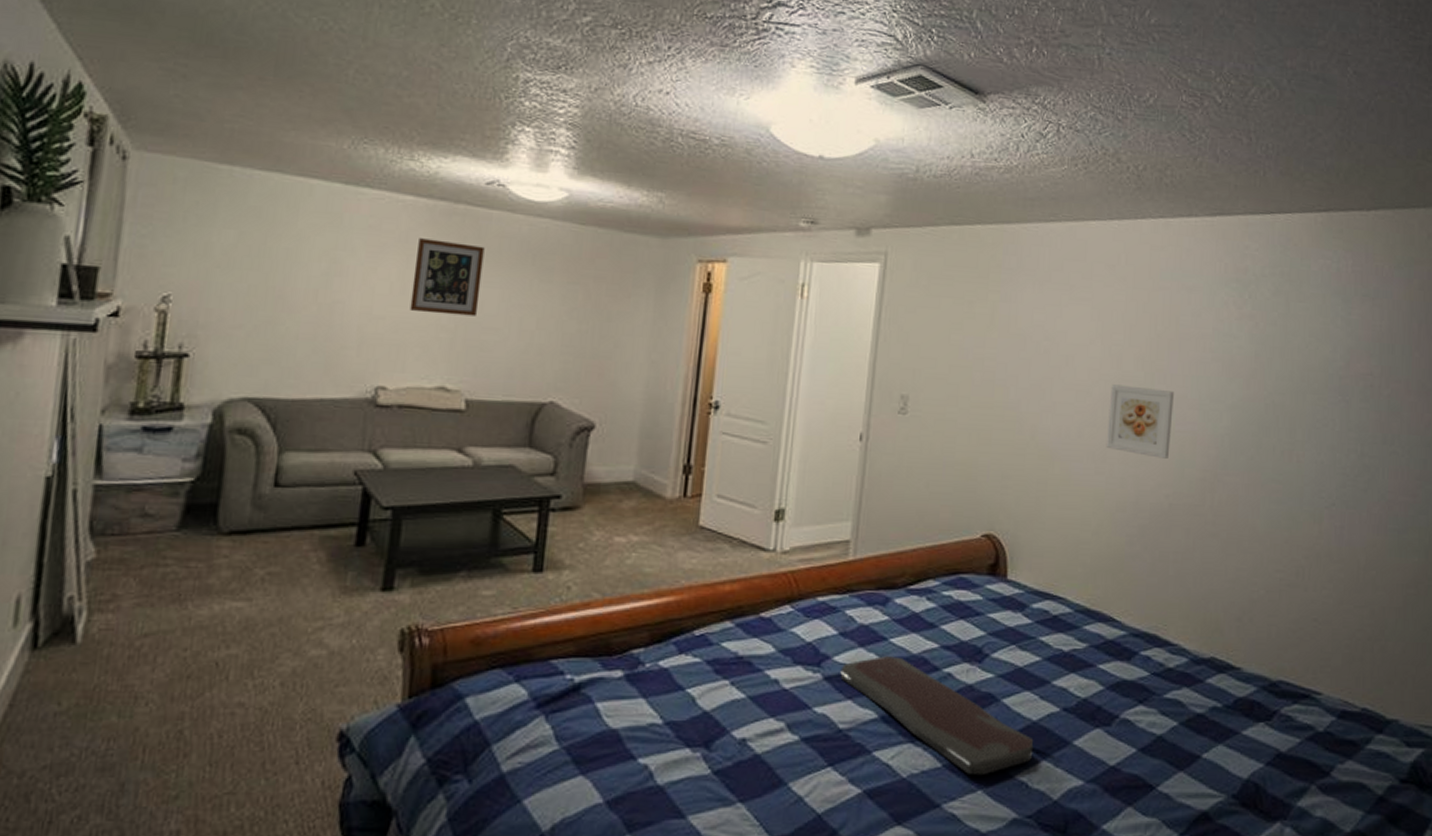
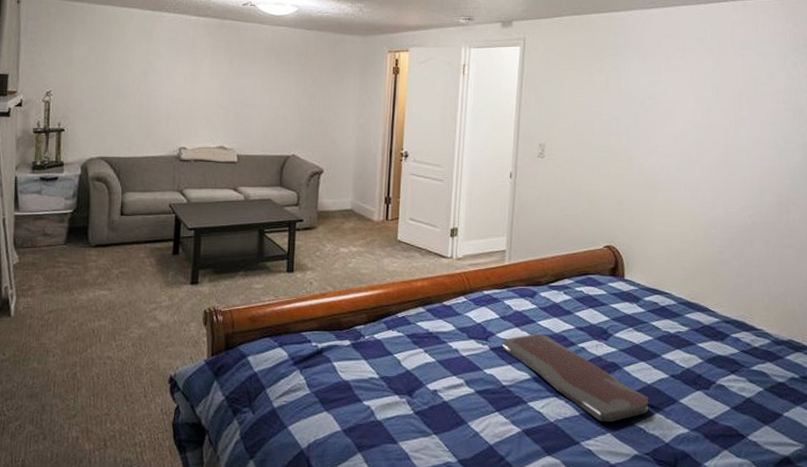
wall art: present [410,238,485,316] -> none [198,45,244,97]
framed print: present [1105,384,1174,459] -> none [699,131,754,187]

